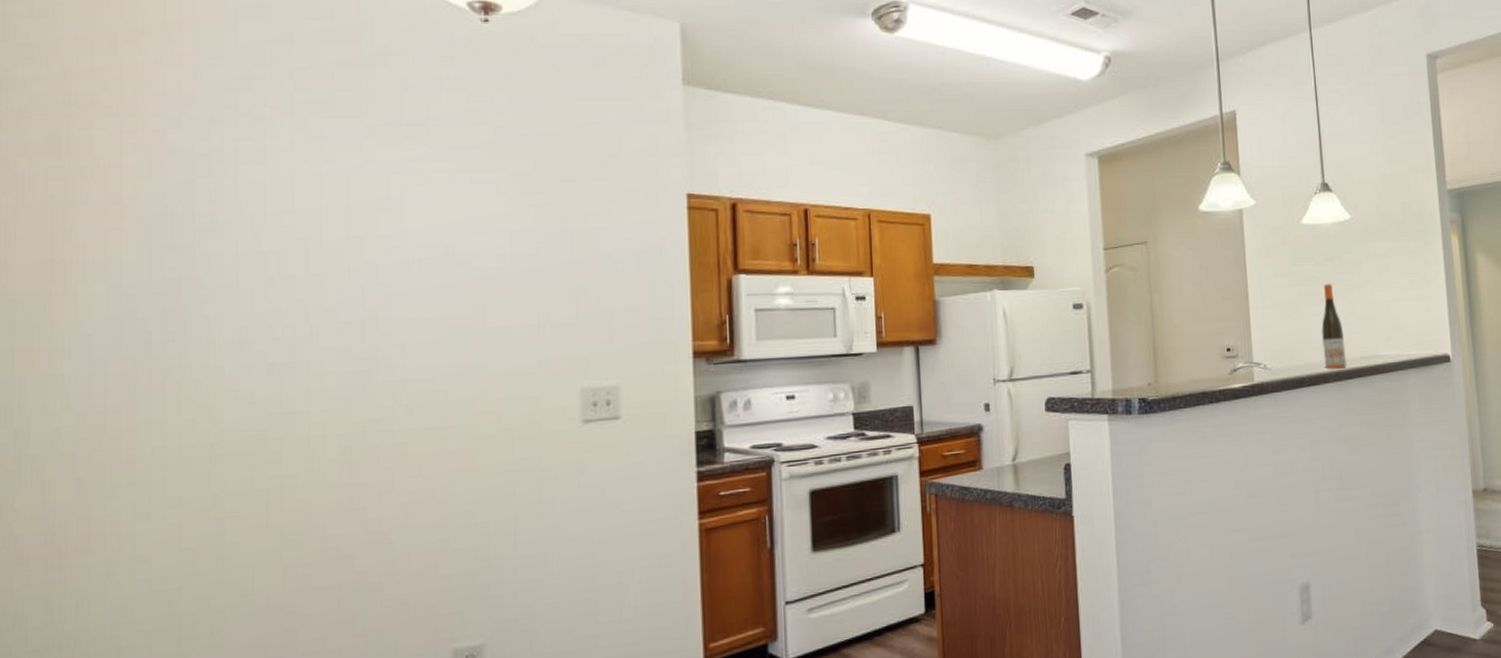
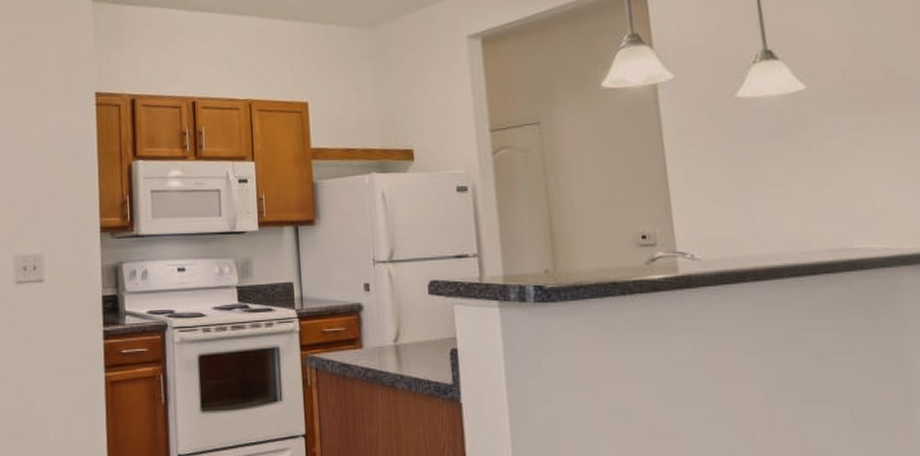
wine bottle: present [1321,284,1347,370] -> none [768,164,808,264]

